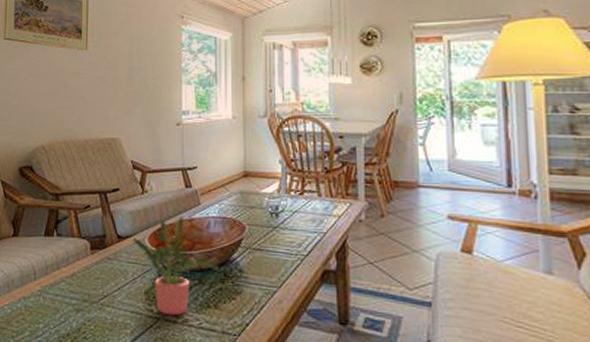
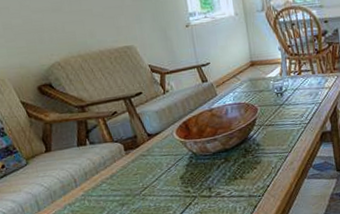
potted plant: present [133,217,220,316] -> none [162,108,241,193]

